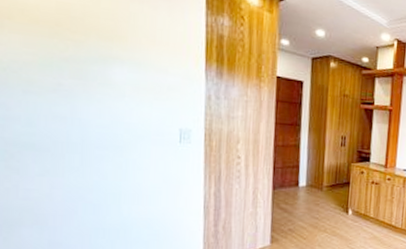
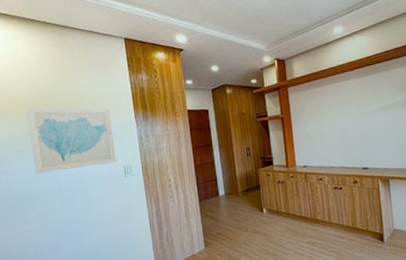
wall art: none [45,24,172,123] -> present [26,107,117,173]

